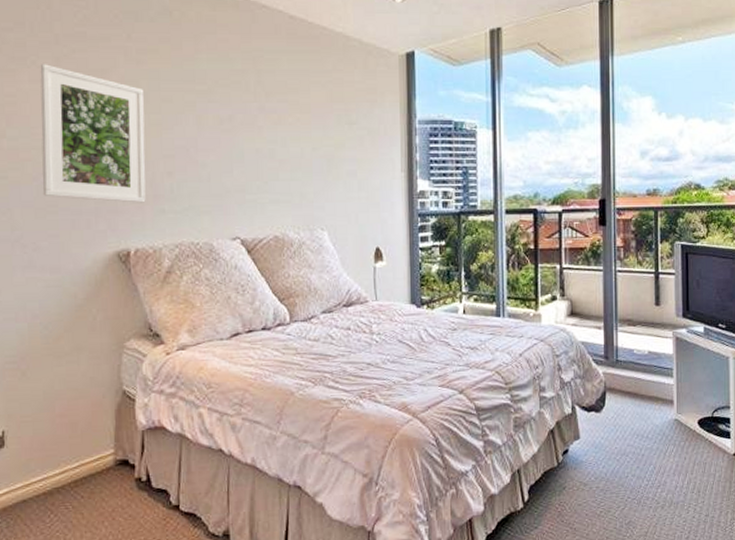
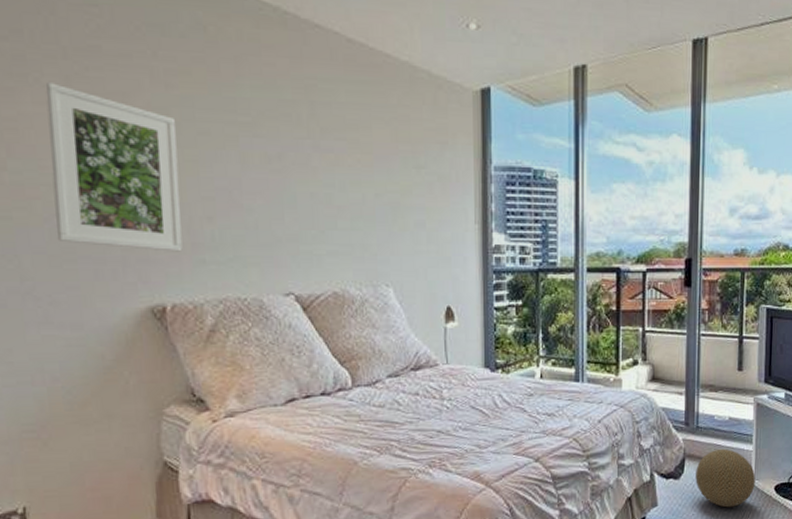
decorative ball: none [617,383,678,442] -> present [695,449,756,508]

